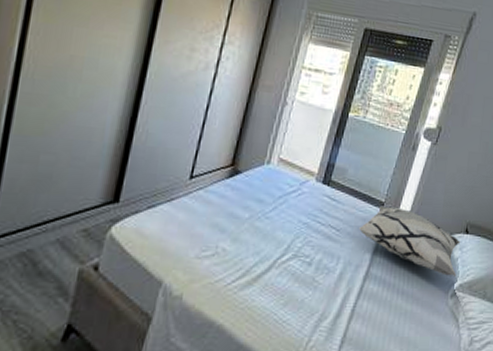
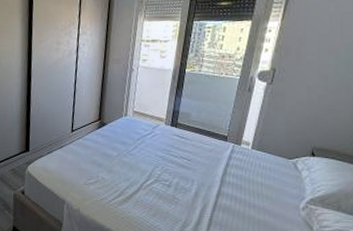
decorative pillow: present [359,206,461,276] -> none [207,139,308,192]

